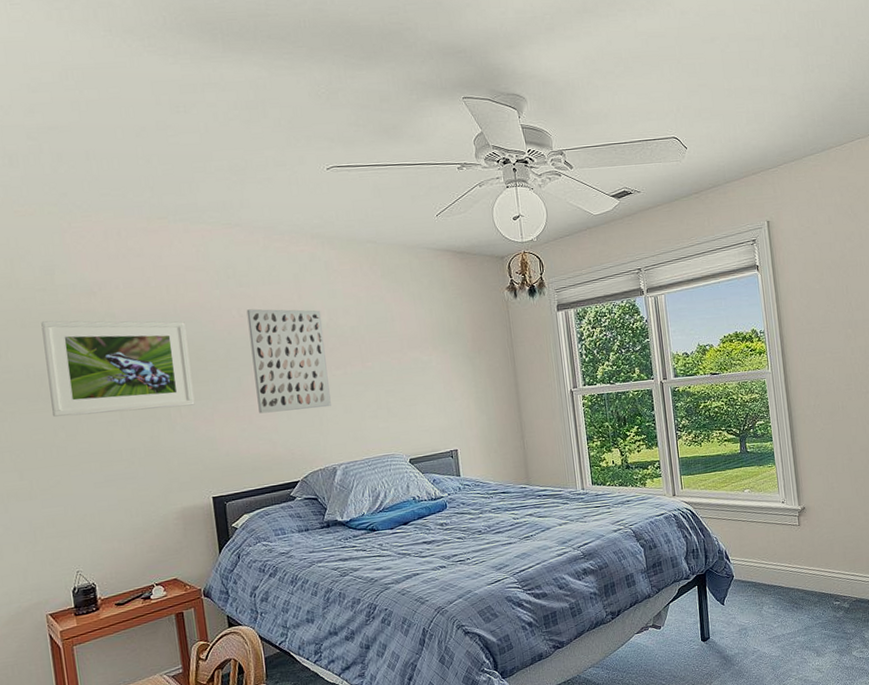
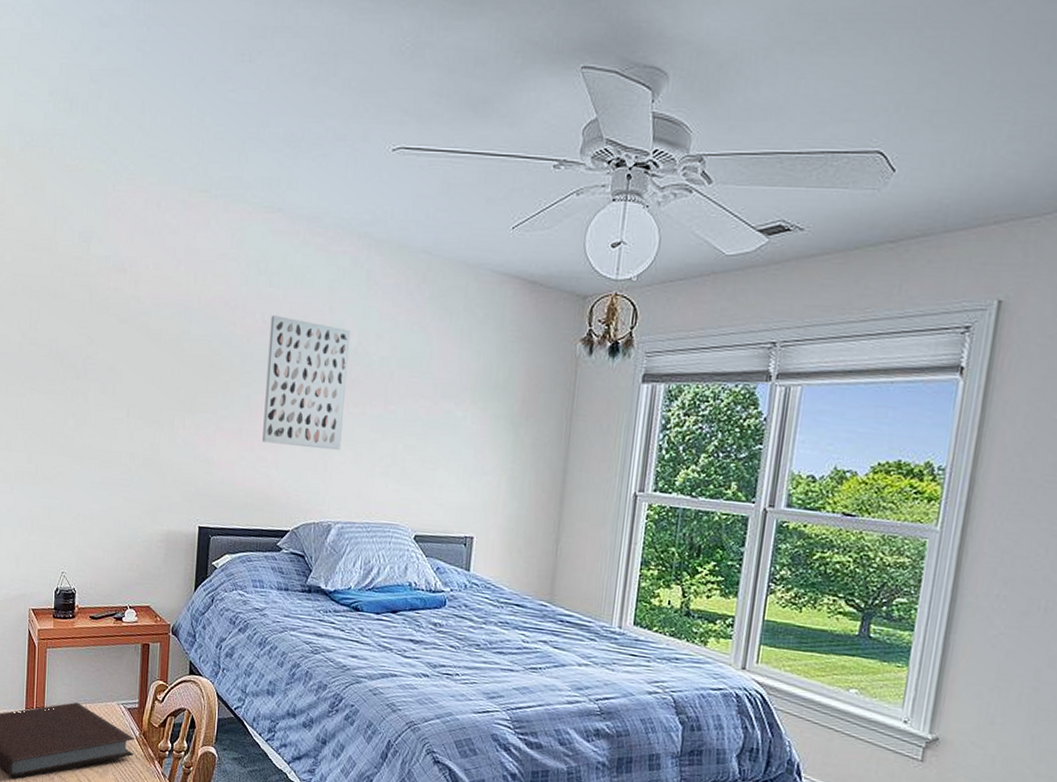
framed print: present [41,320,195,417] -> none [66,294,206,418]

